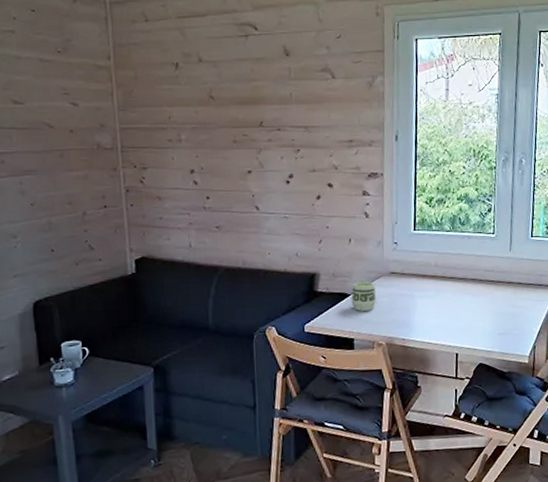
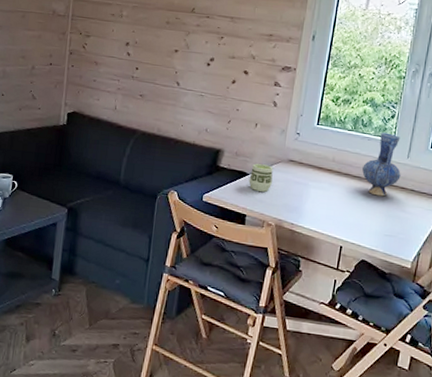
vase: none [467,228,506,295] -> present [362,132,401,197]

